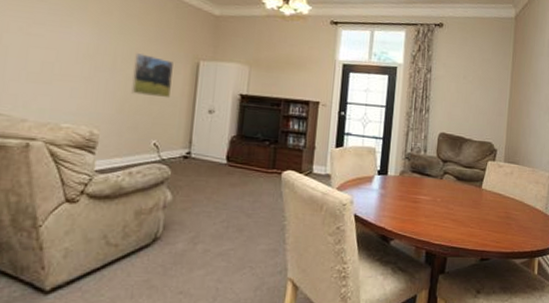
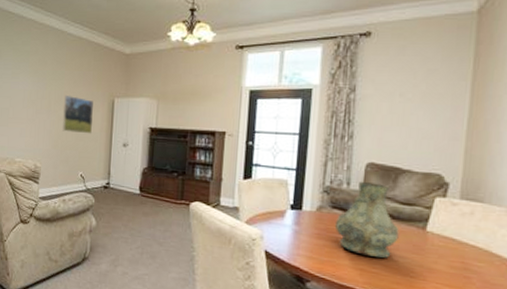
vase: none [414,148,463,214] -> present [334,181,399,258]

